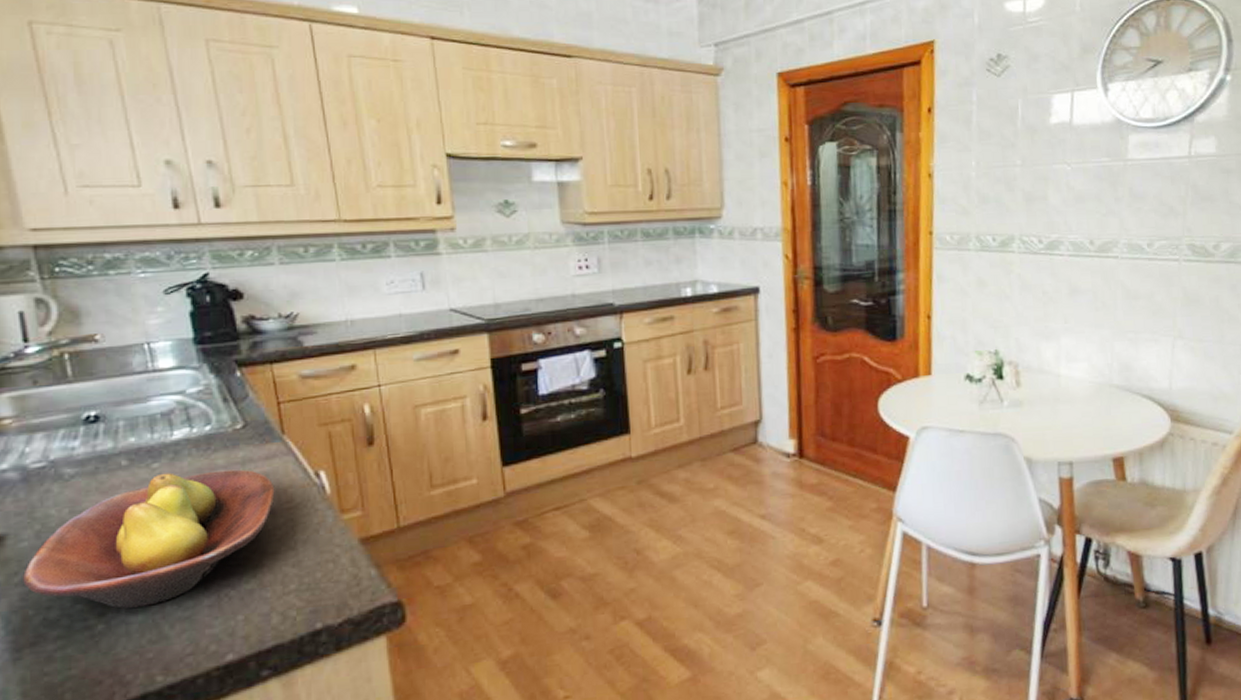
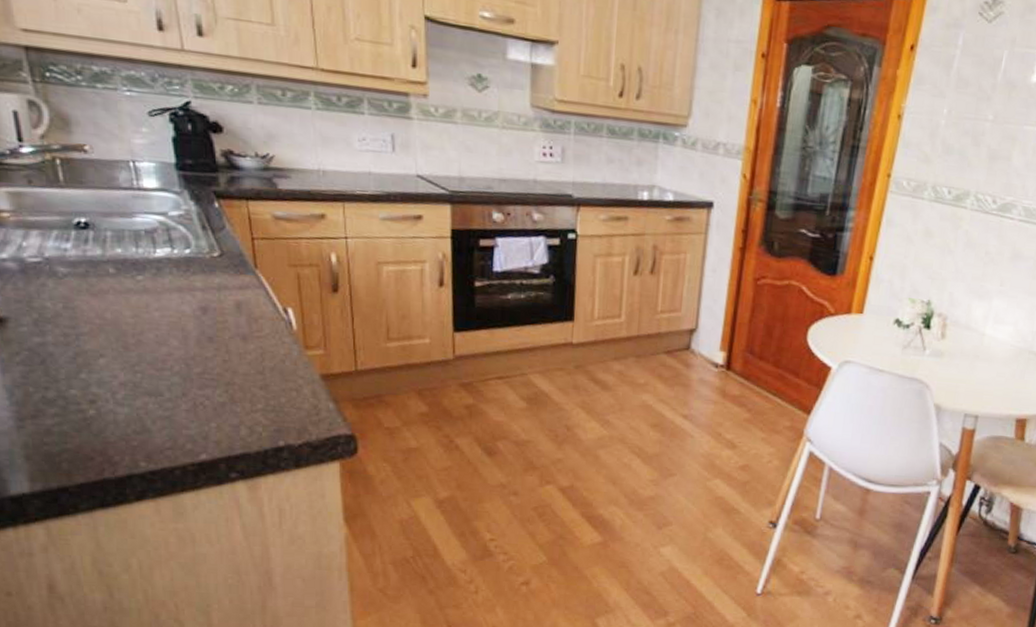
fruit bowl: present [23,469,277,609] -> none [24,286,248,401]

